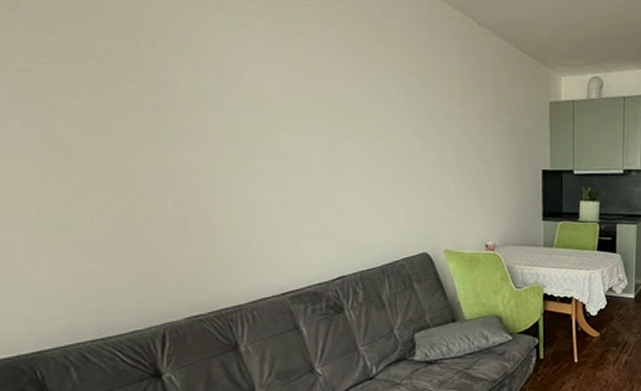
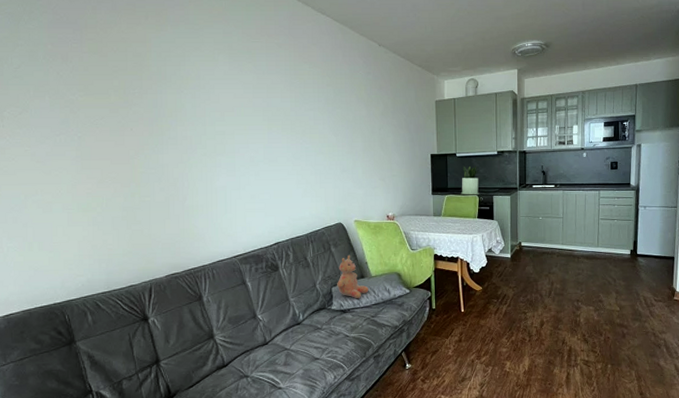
stuffed animal: none [421,292,462,348] -> present [337,254,369,299]

